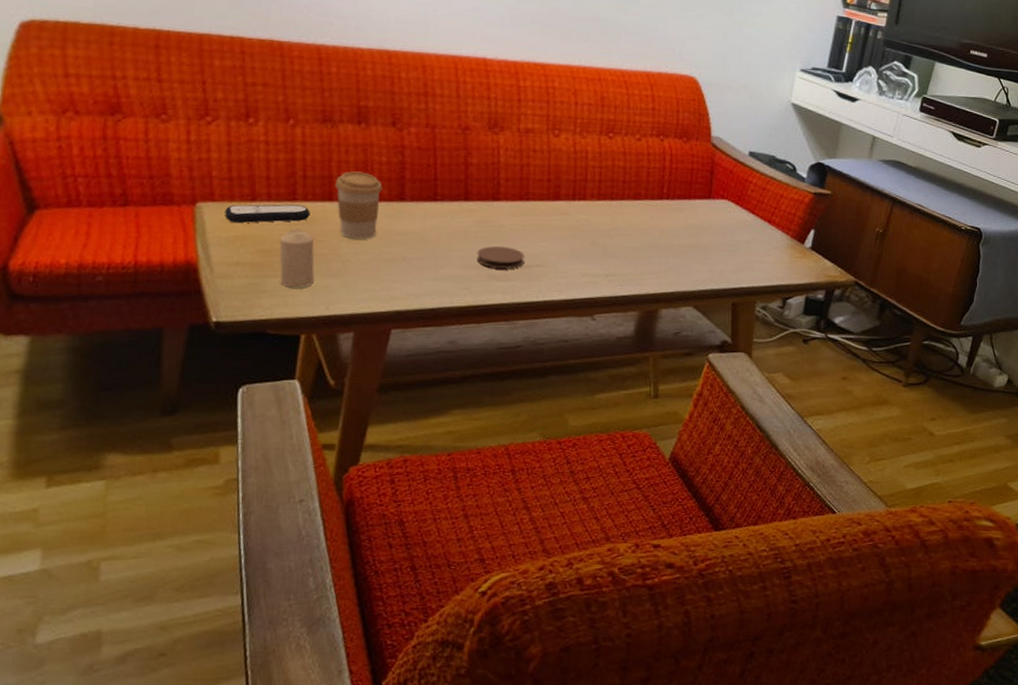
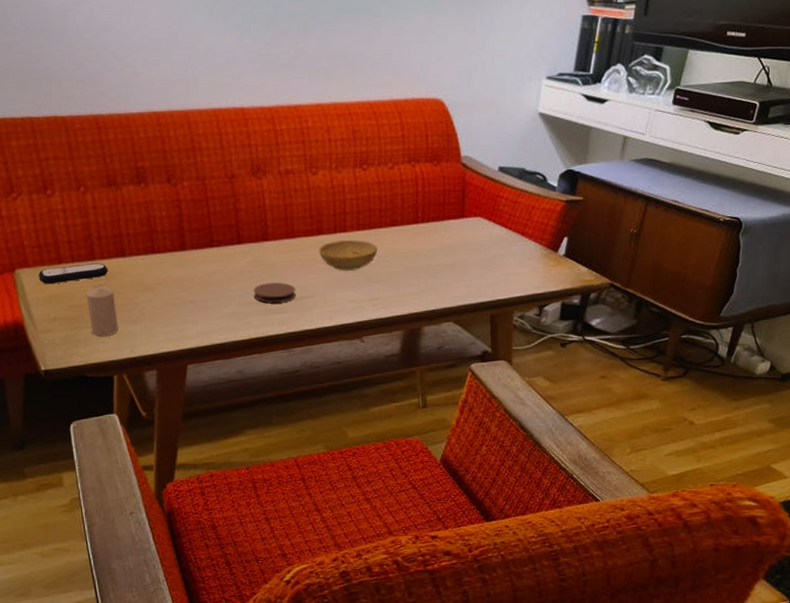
coffee cup: present [335,171,383,240] -> none [126,227,166,289]
bowl: none [554,208,618,242] -> present [319,240,378,271]

